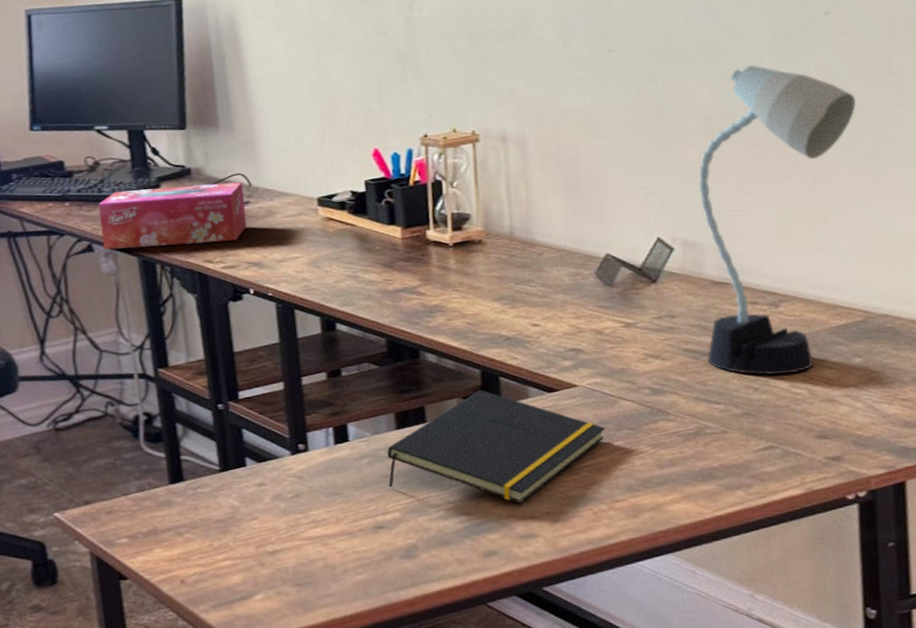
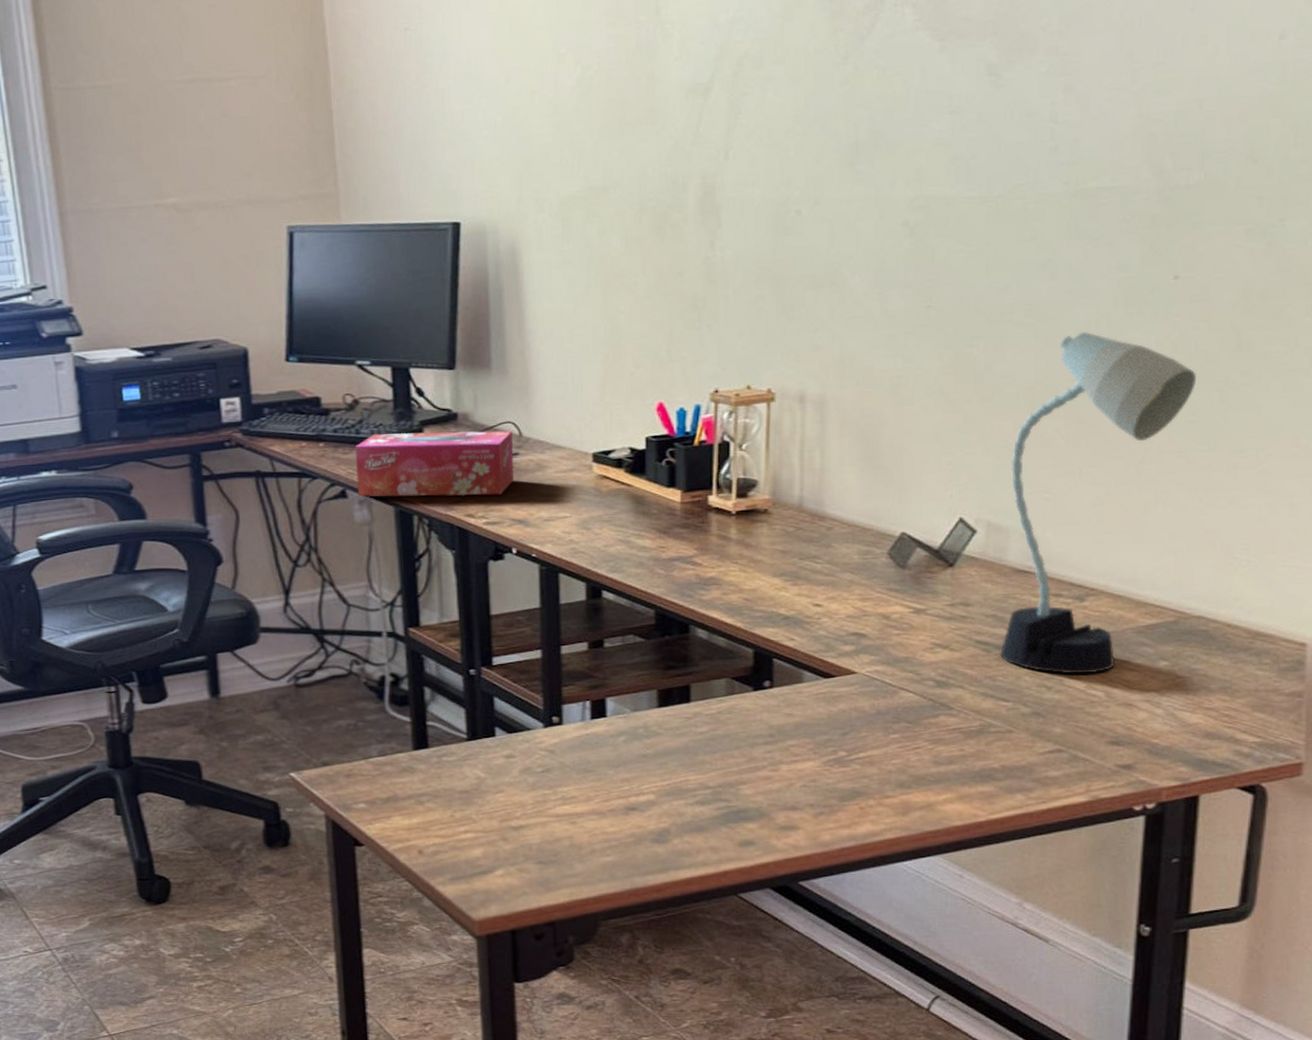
notepad: present [387,390,606,504] -> none [644,671,882,794]

